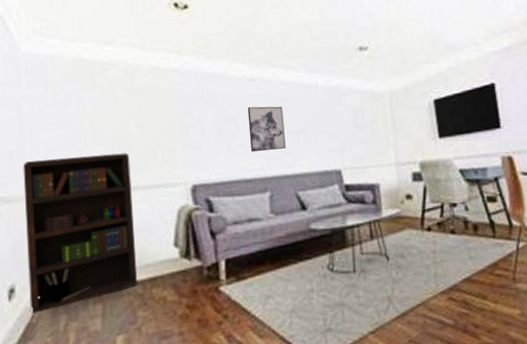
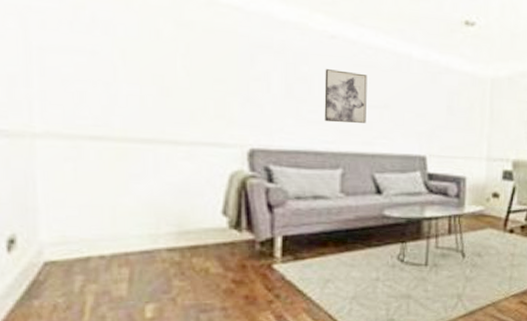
bookcase: present [23,153,138,314] -> none [28,90,175,270]

